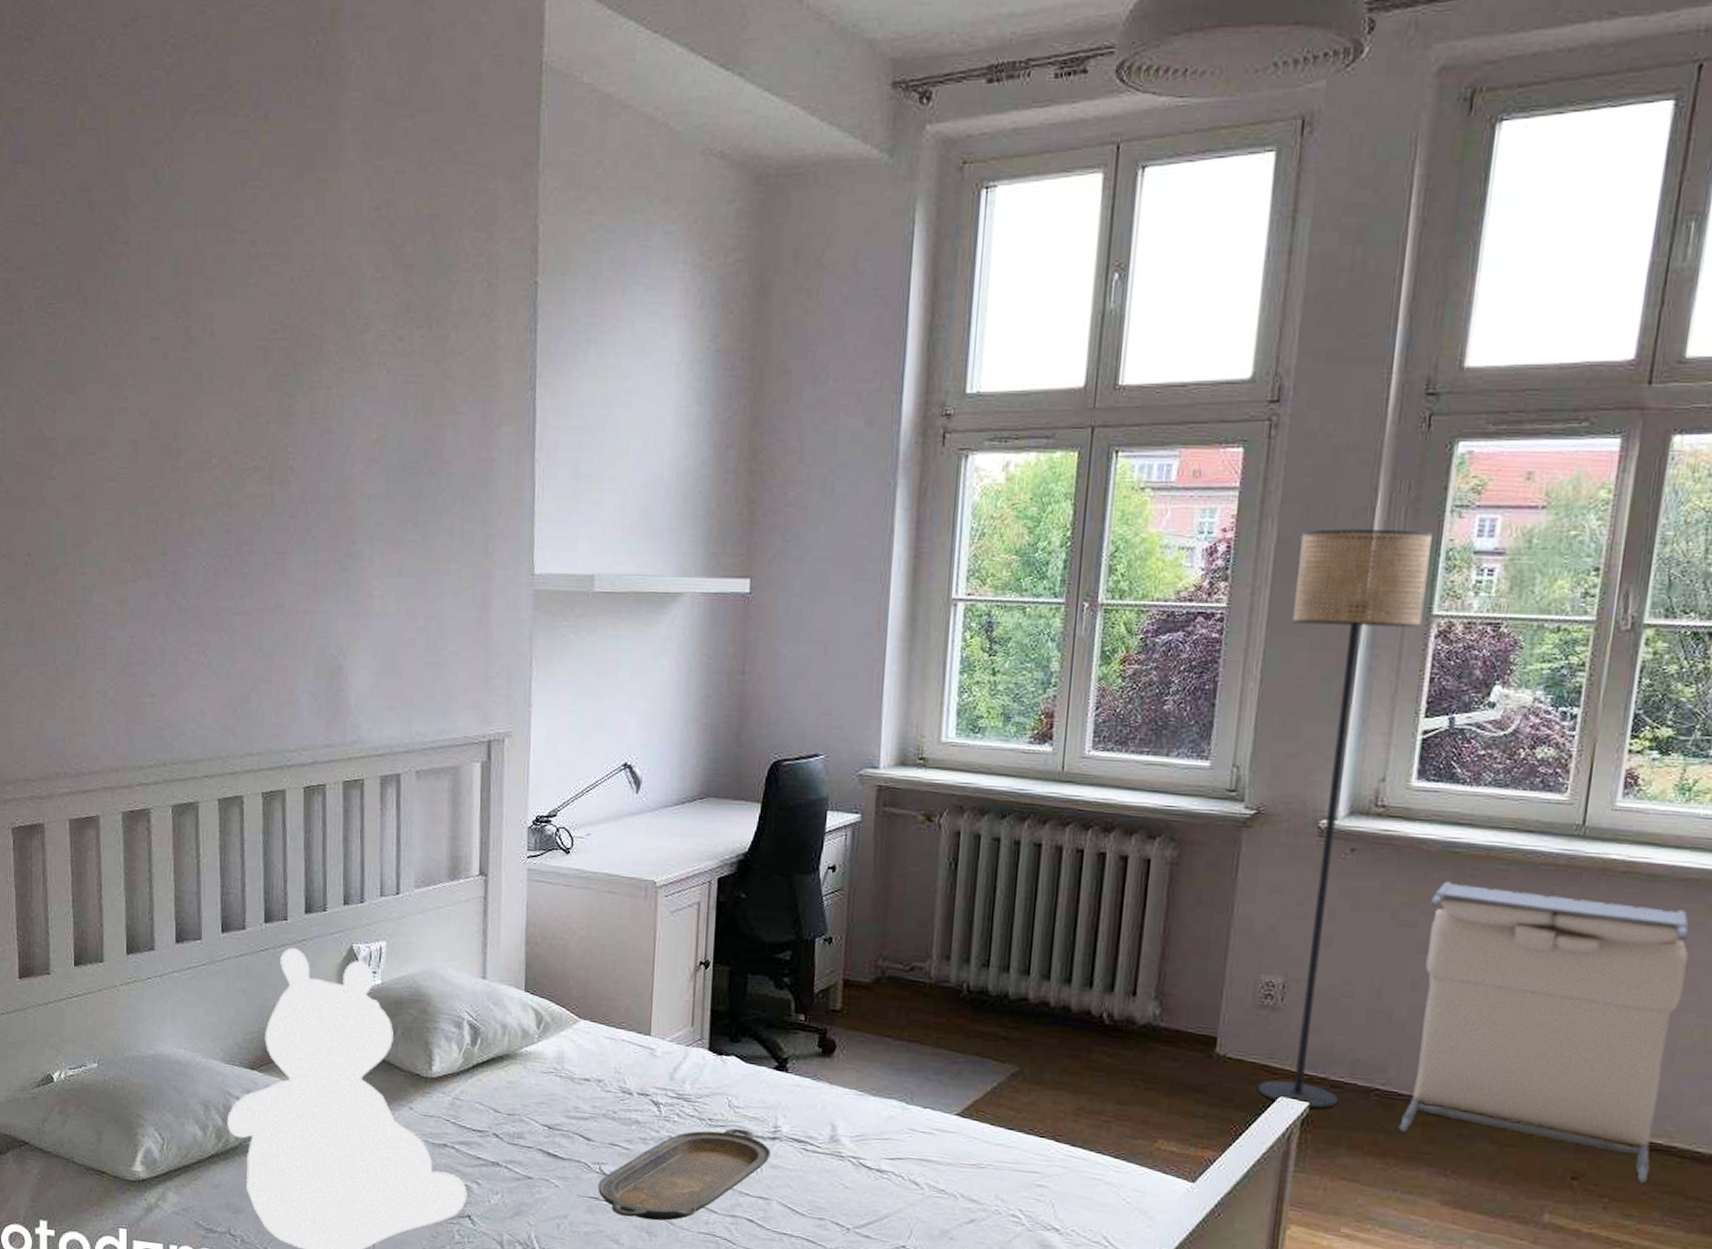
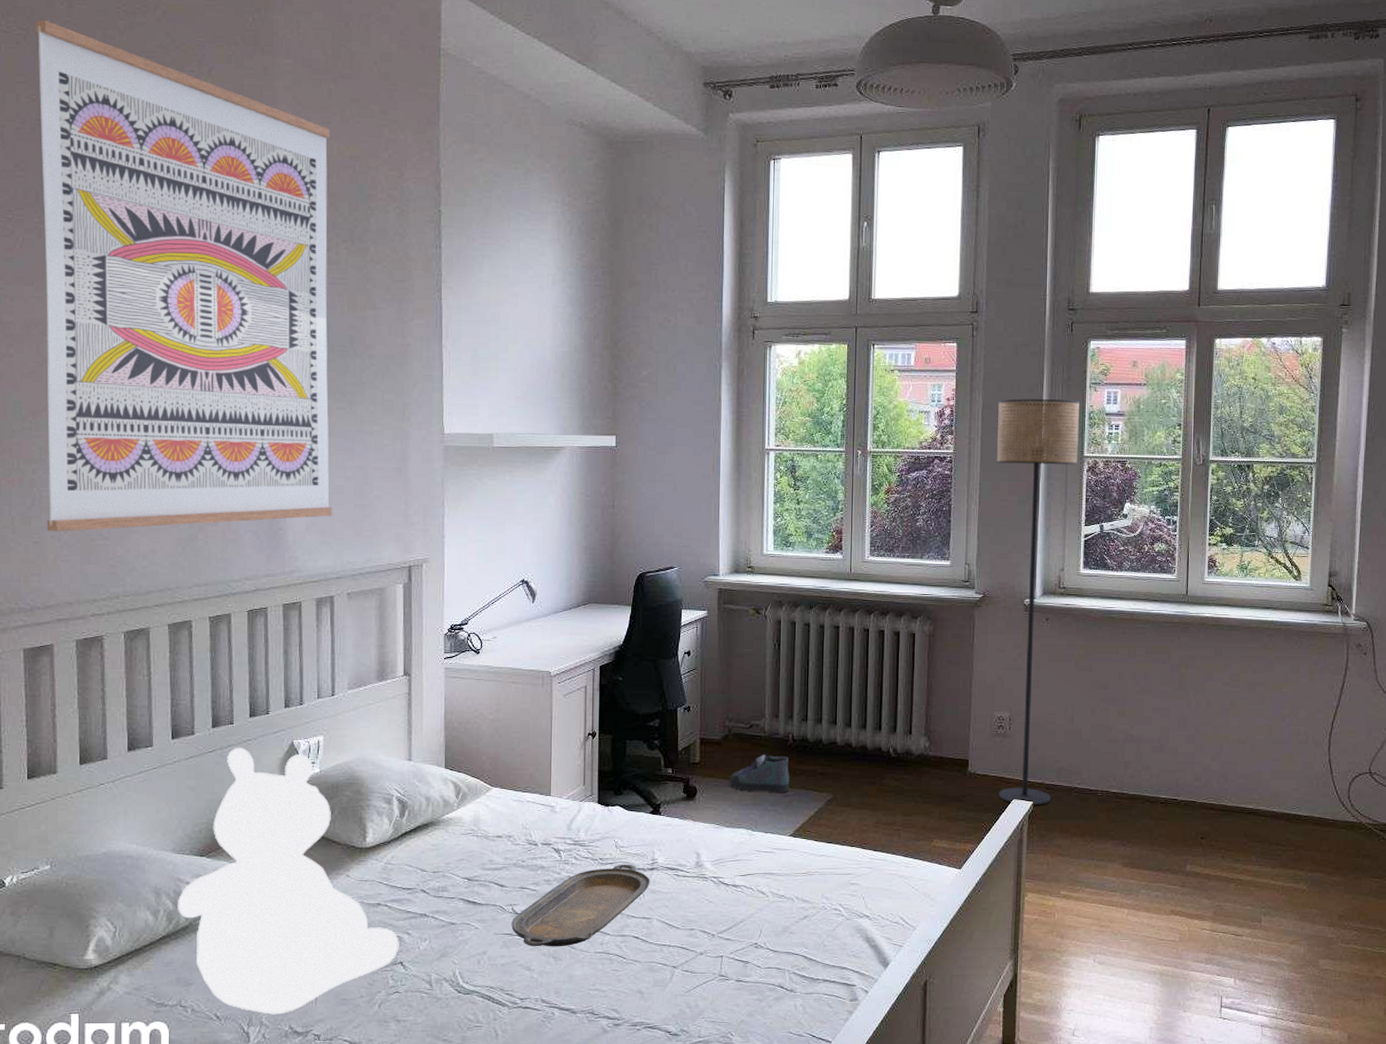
wall art: none [76,63,406,687] -> present [35,19,332,532]
shoe: none [878,1006,961,1059] -> present [729,754,789,793]
laundry hamper: present [1399,880,1690,1183] -> none [1092,637,1256,836]

